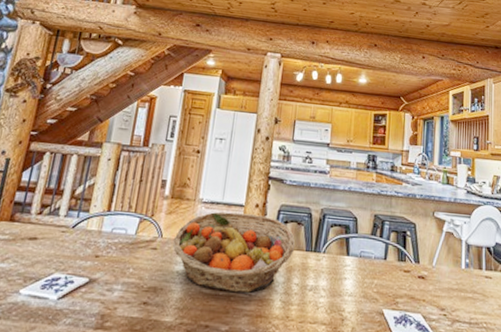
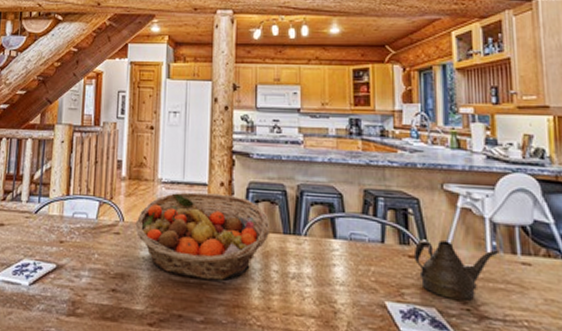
teapot: none [408,257,471,307] -> present [413,239,500,301]

